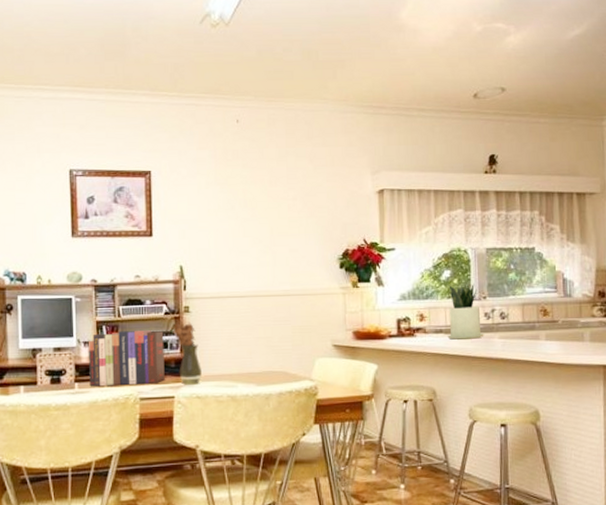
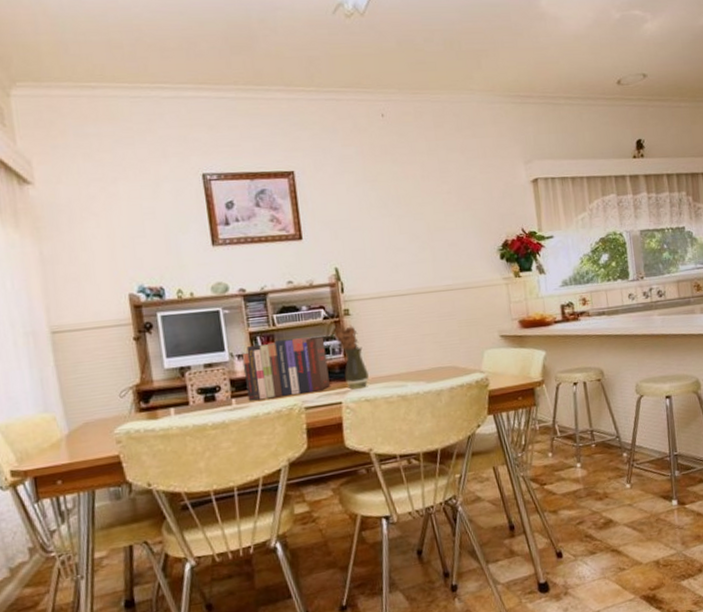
planter: present [447,283,484,340] -> none [608,265,644,321]

